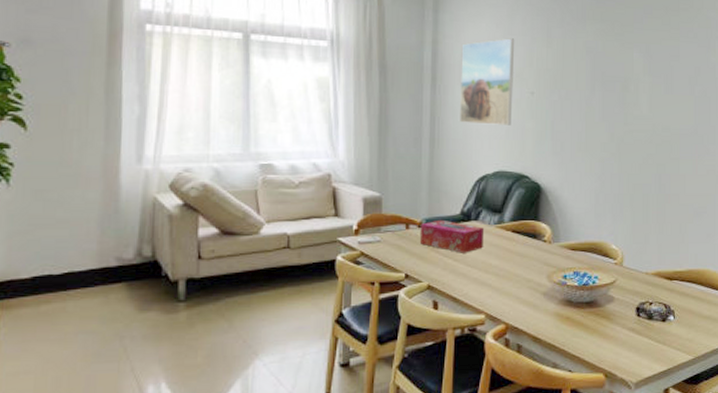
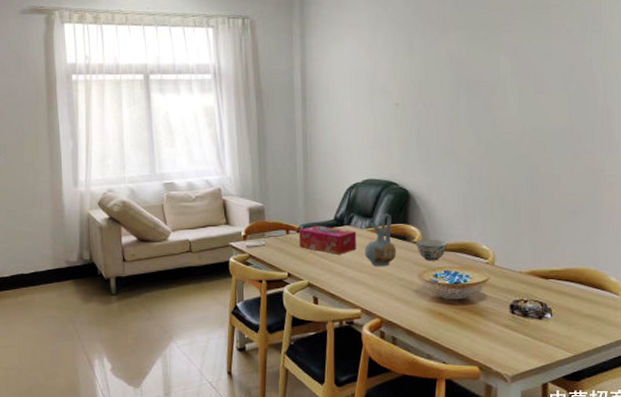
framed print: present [460,38,515,125] -> none [327,54,378,138]
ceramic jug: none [492,209,526,267] -> present [365,213,397,267]
soup bowl: none [545,237,578,261] -> present [415,239,448,261]

